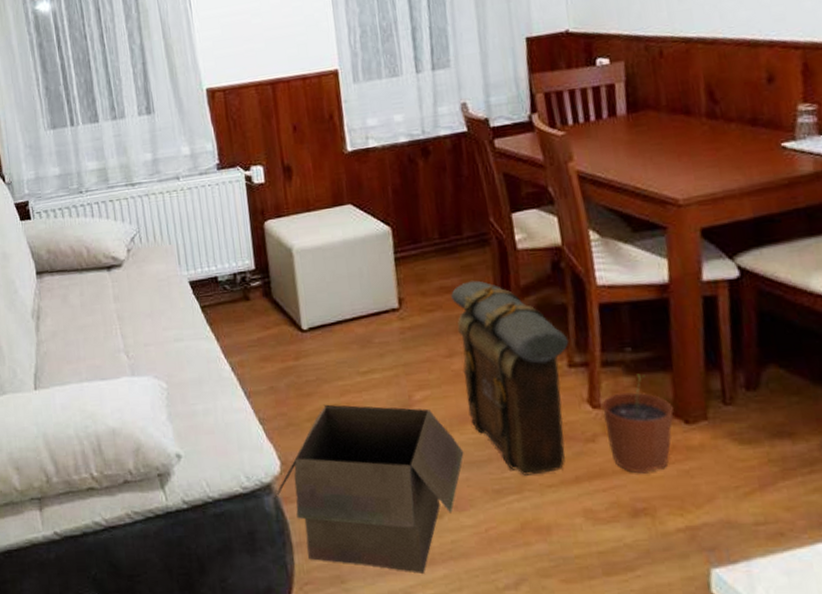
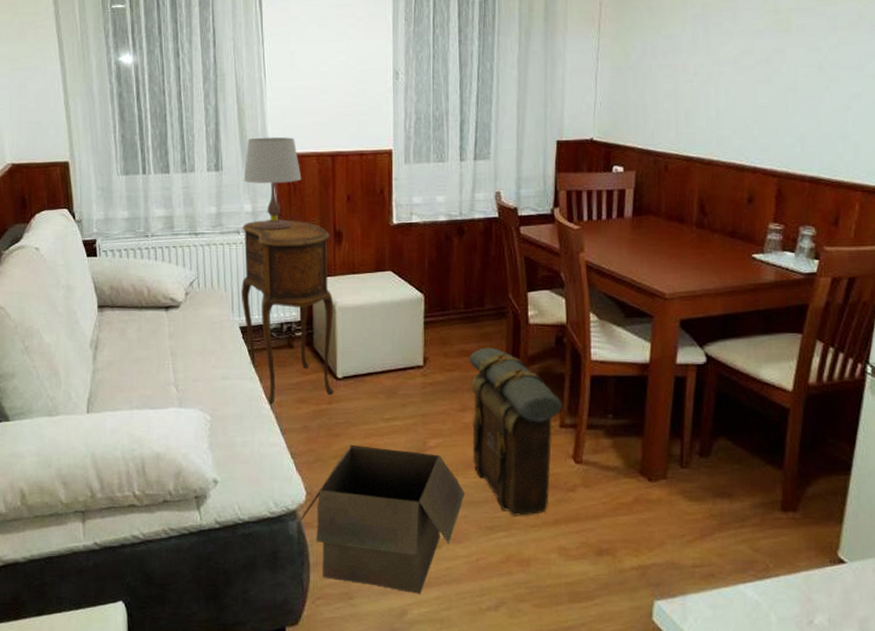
table lamp: none [178,68,241,173] -> present [243,137,302,230]
side table: none [181,158,300,366] -> present [240,220,334,405]
plant pot: present [602,373,673,474] -> none [584,437,640,520]

